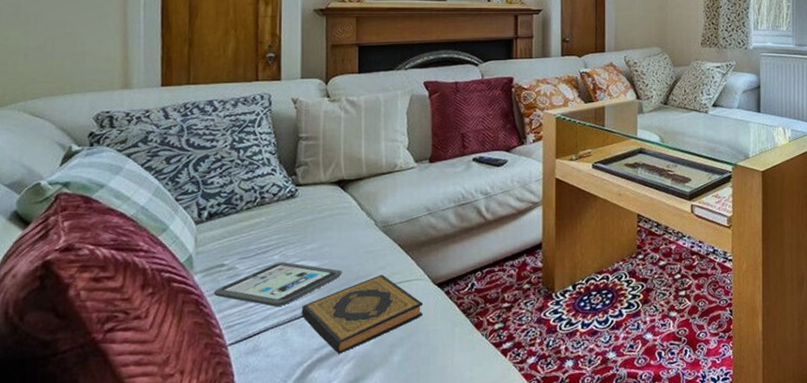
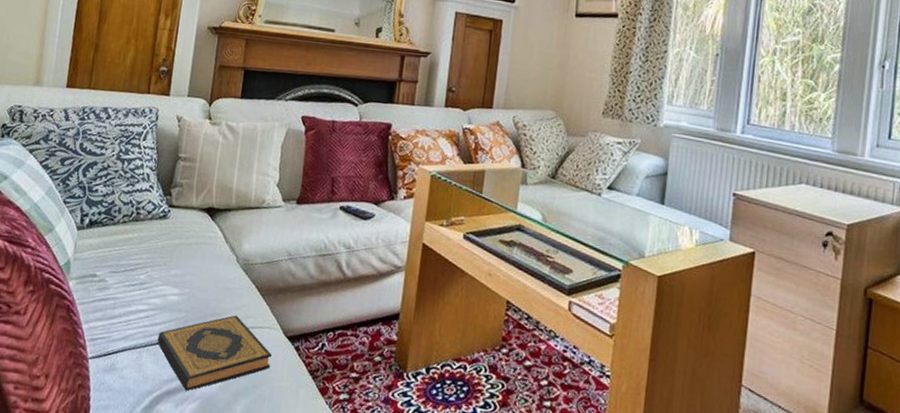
tablet: present [213,261,342,307] -> none [83,282,200,329]

